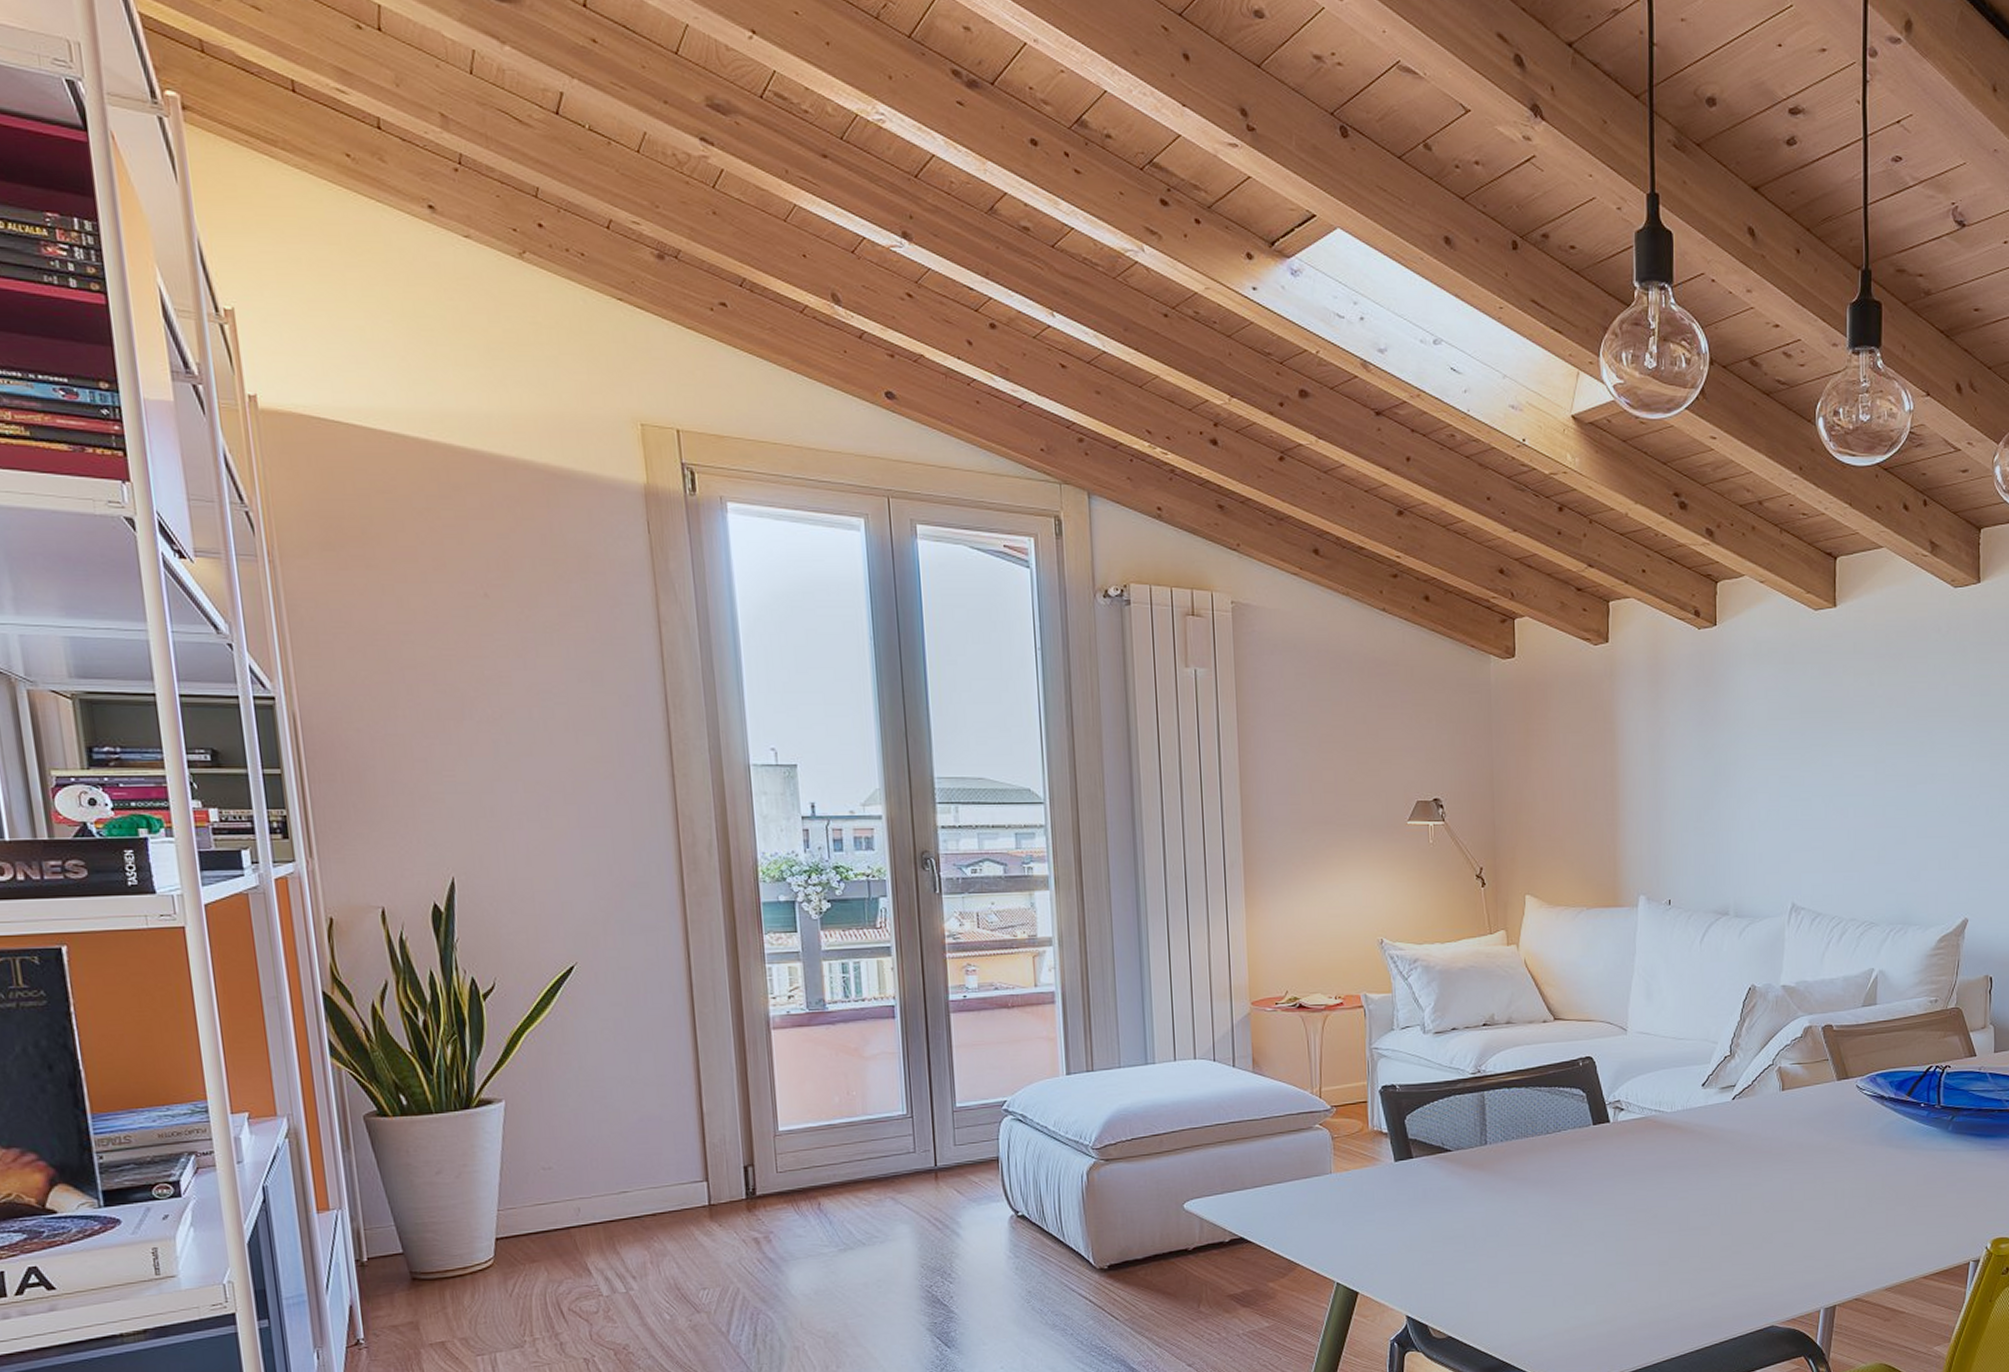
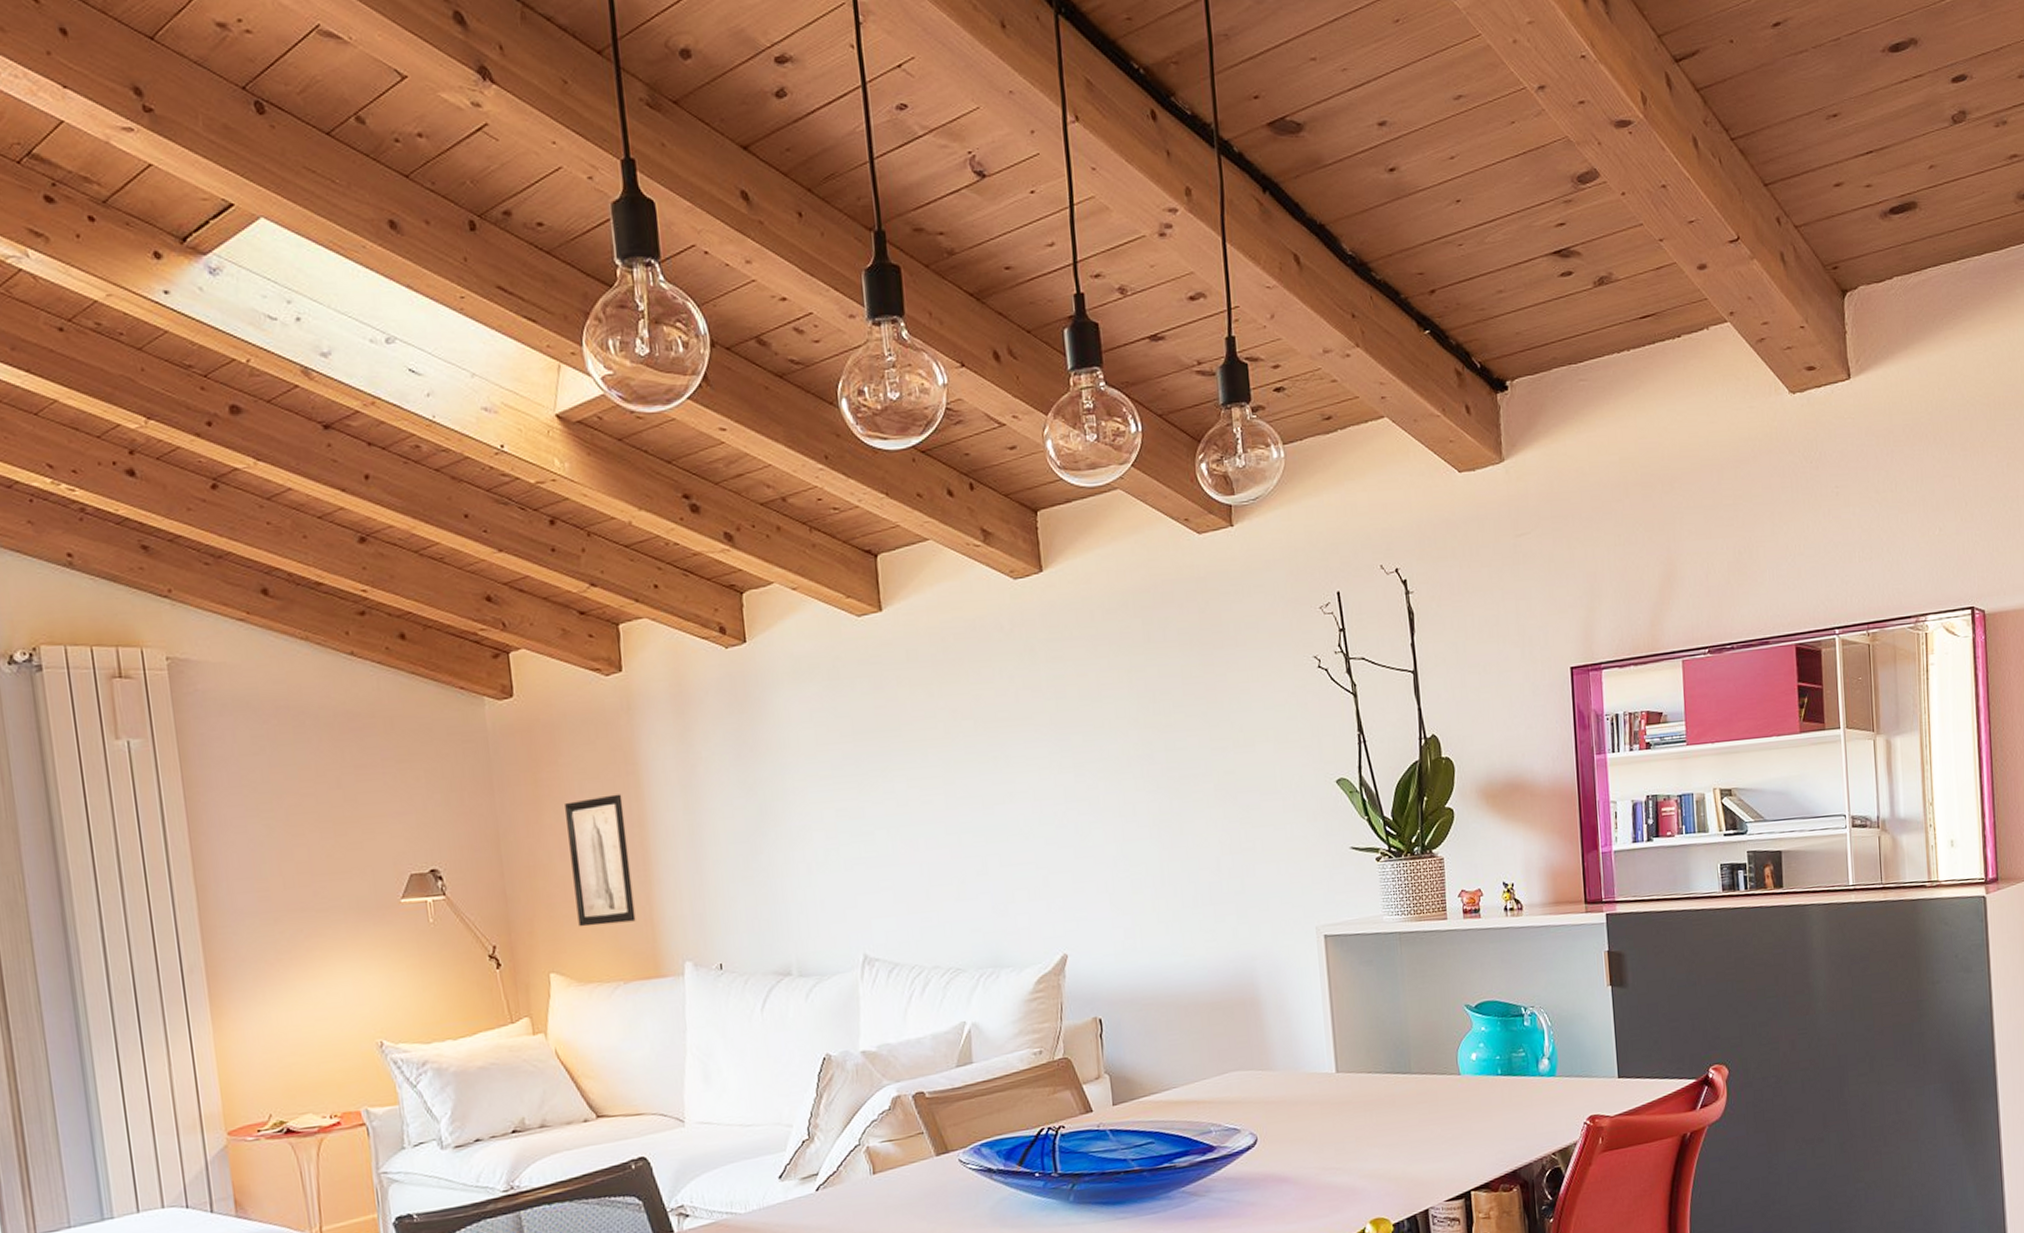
wall art: none [1550,747,1601,858] -> present [565,794,636,927]

